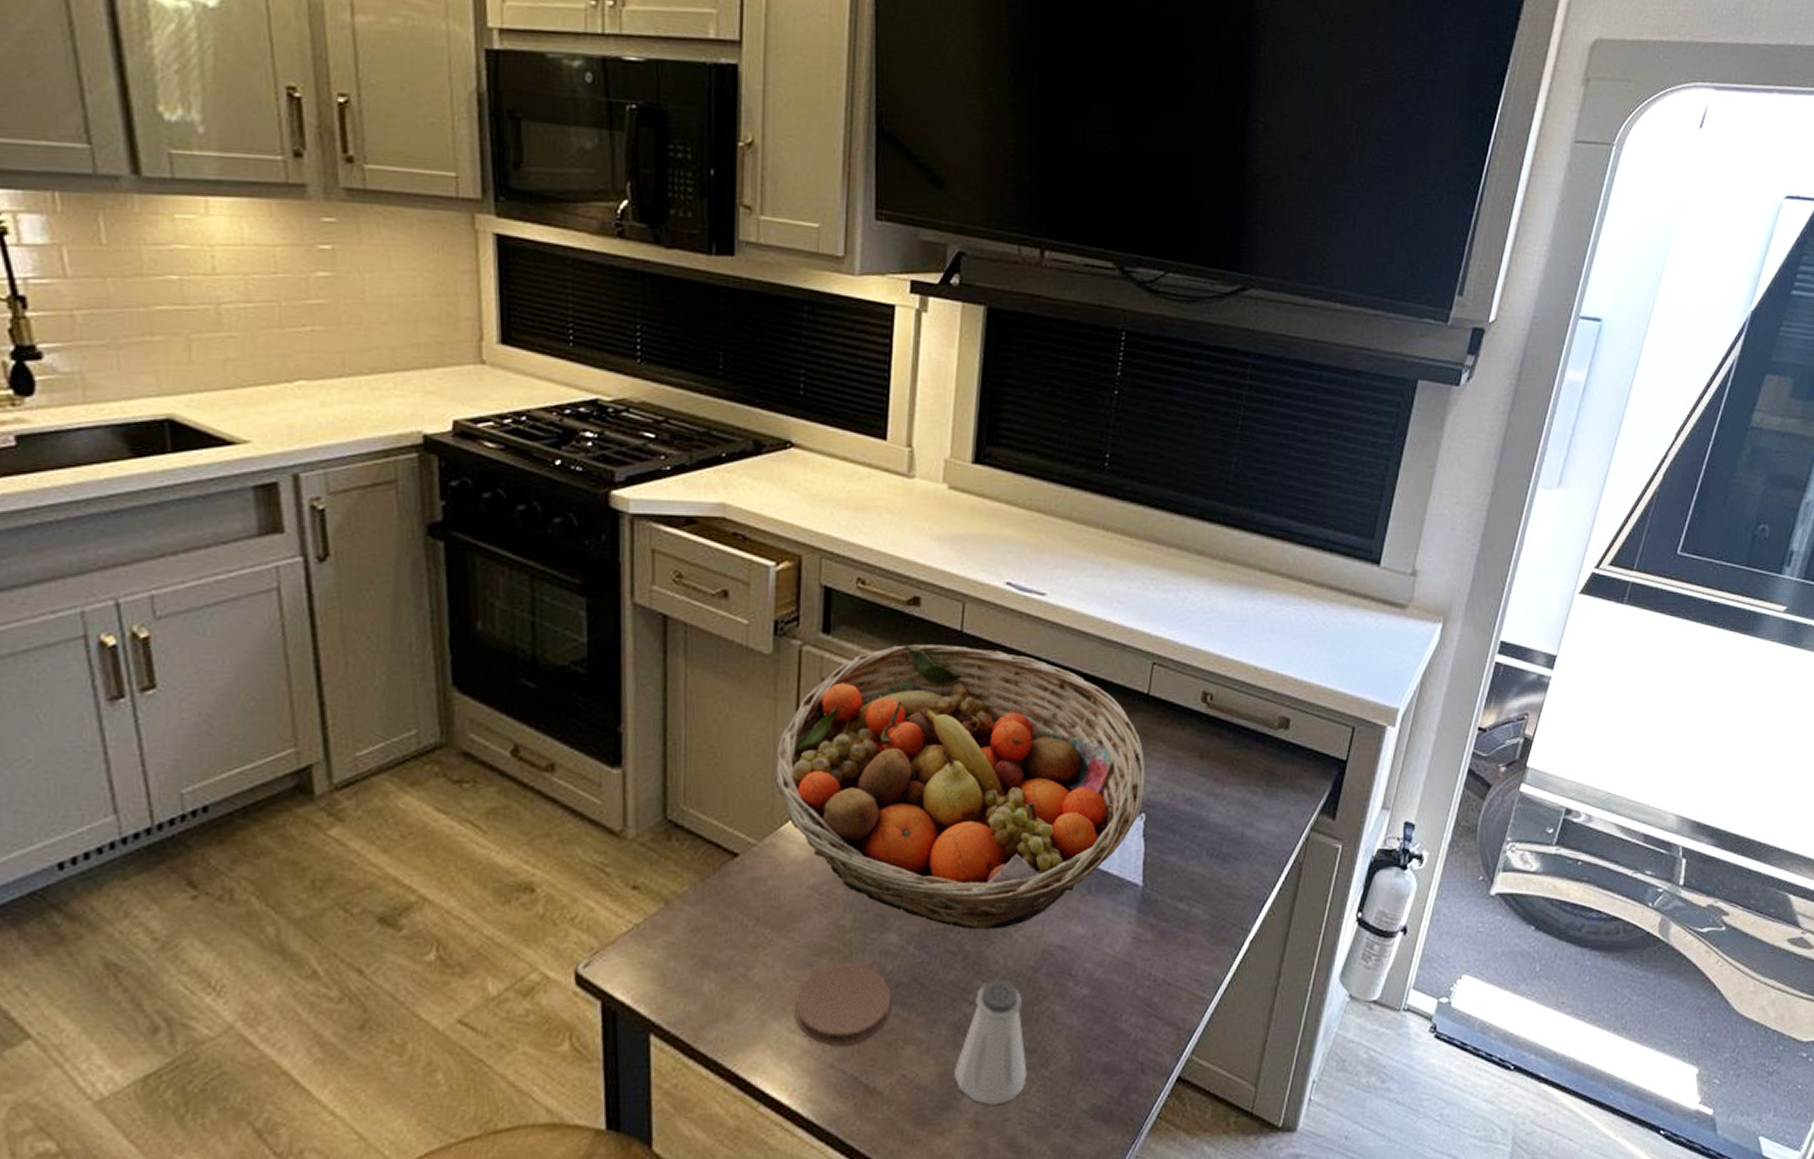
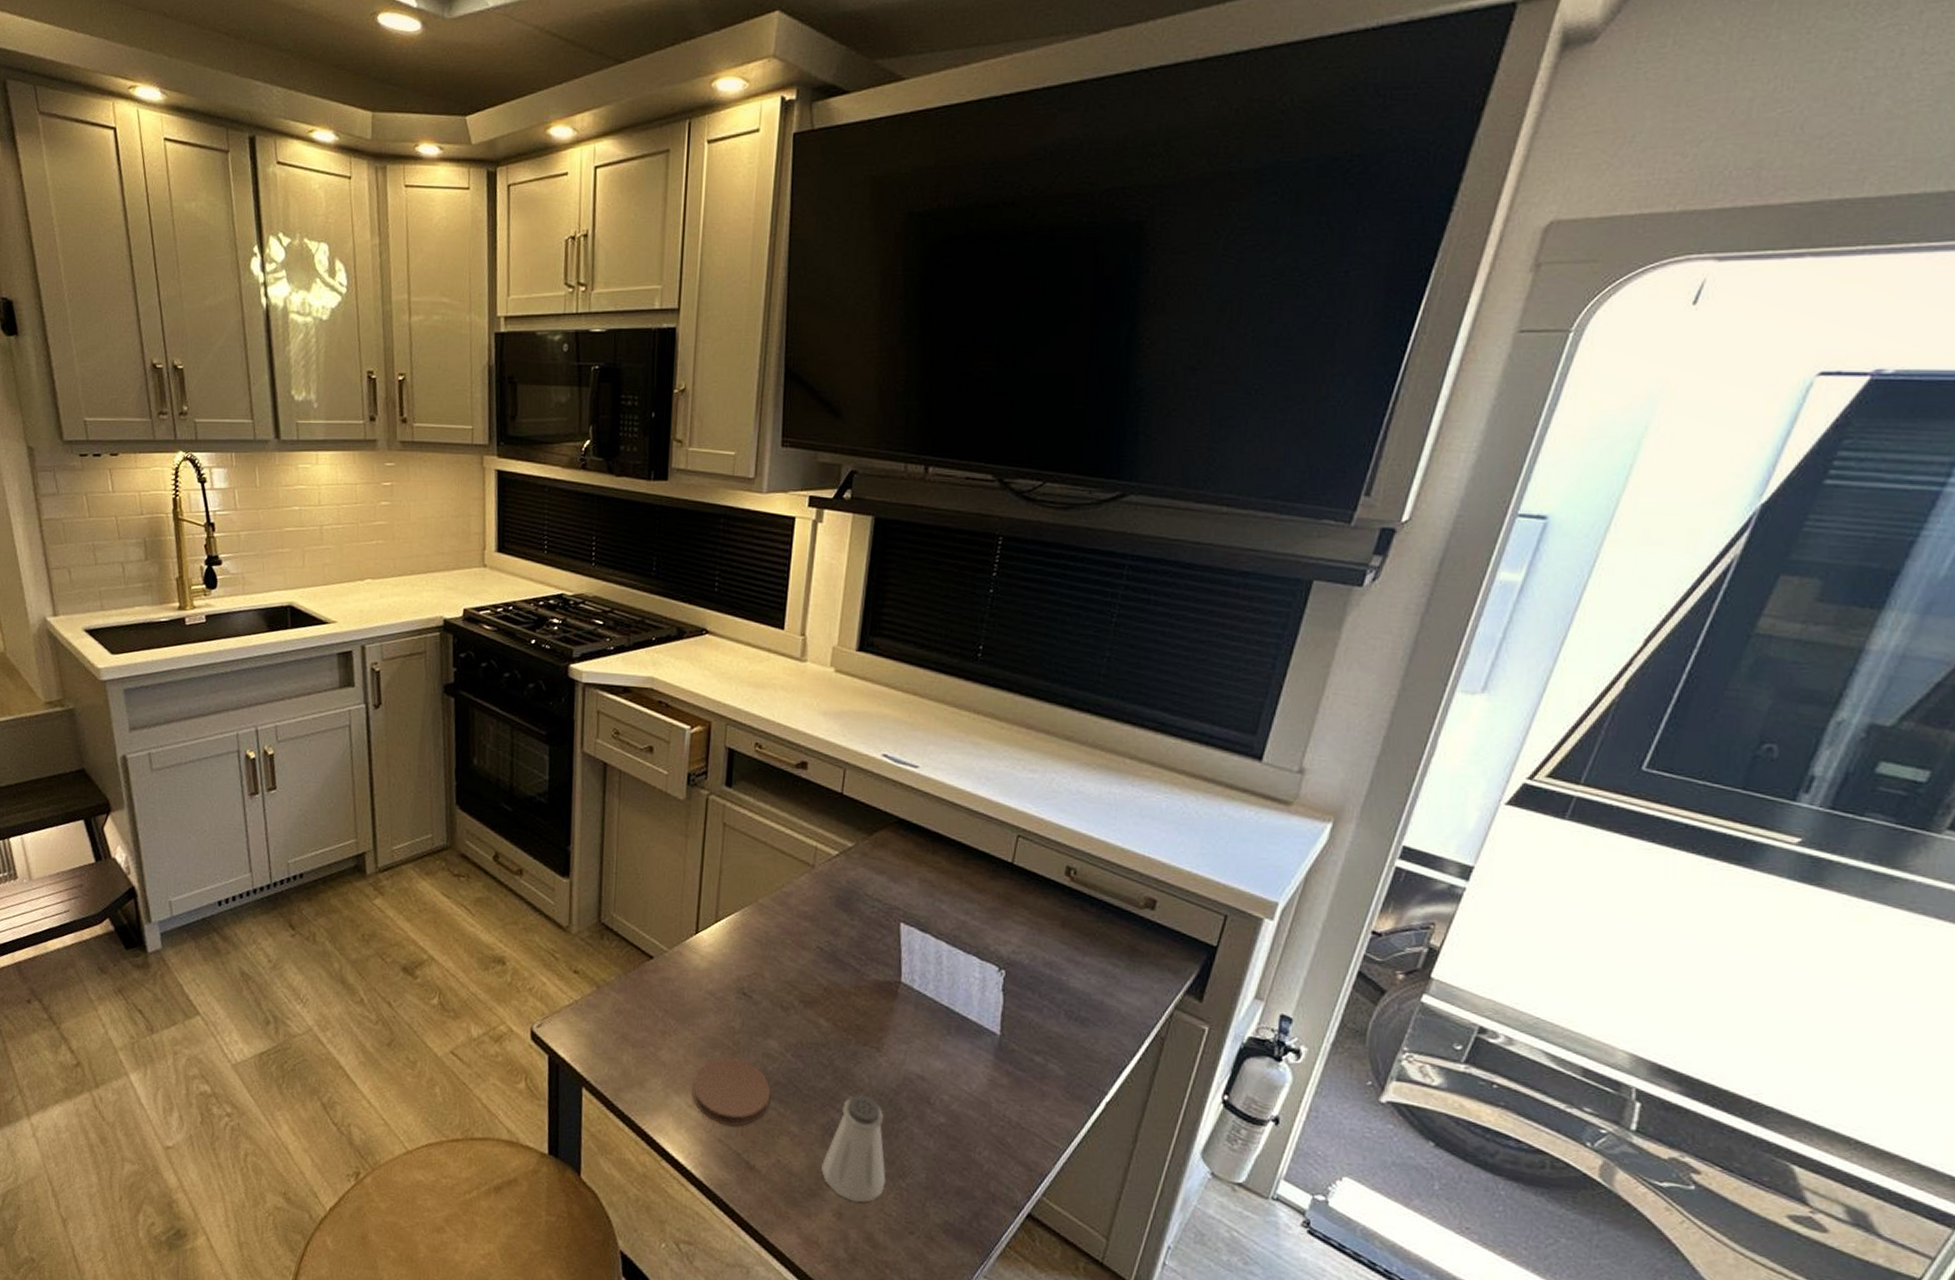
fruit basket: present [775,645,1146,930] -> none [684,800,1007,1052]

